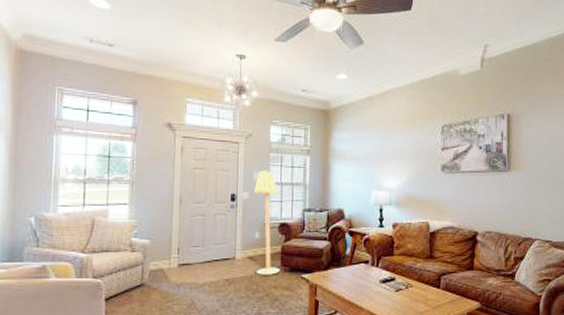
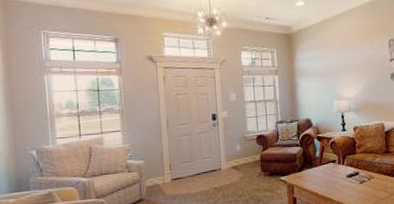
floor lamp: present [254,170,281,275] -> none [232,90,261,181]

